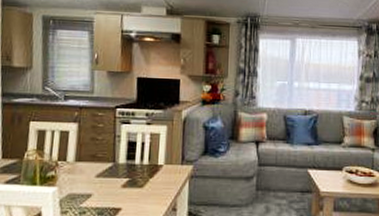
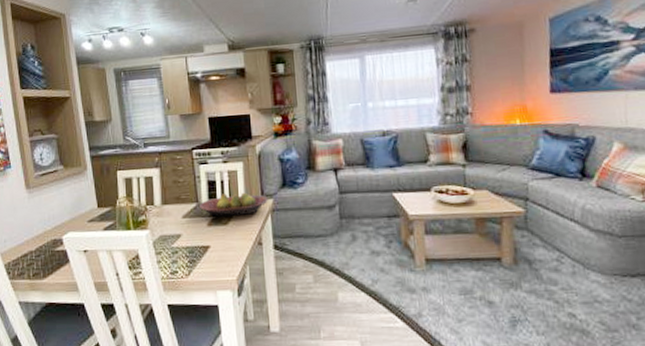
fruit bowl: none [116,156,188,179] -> present [200,192,268,217]

